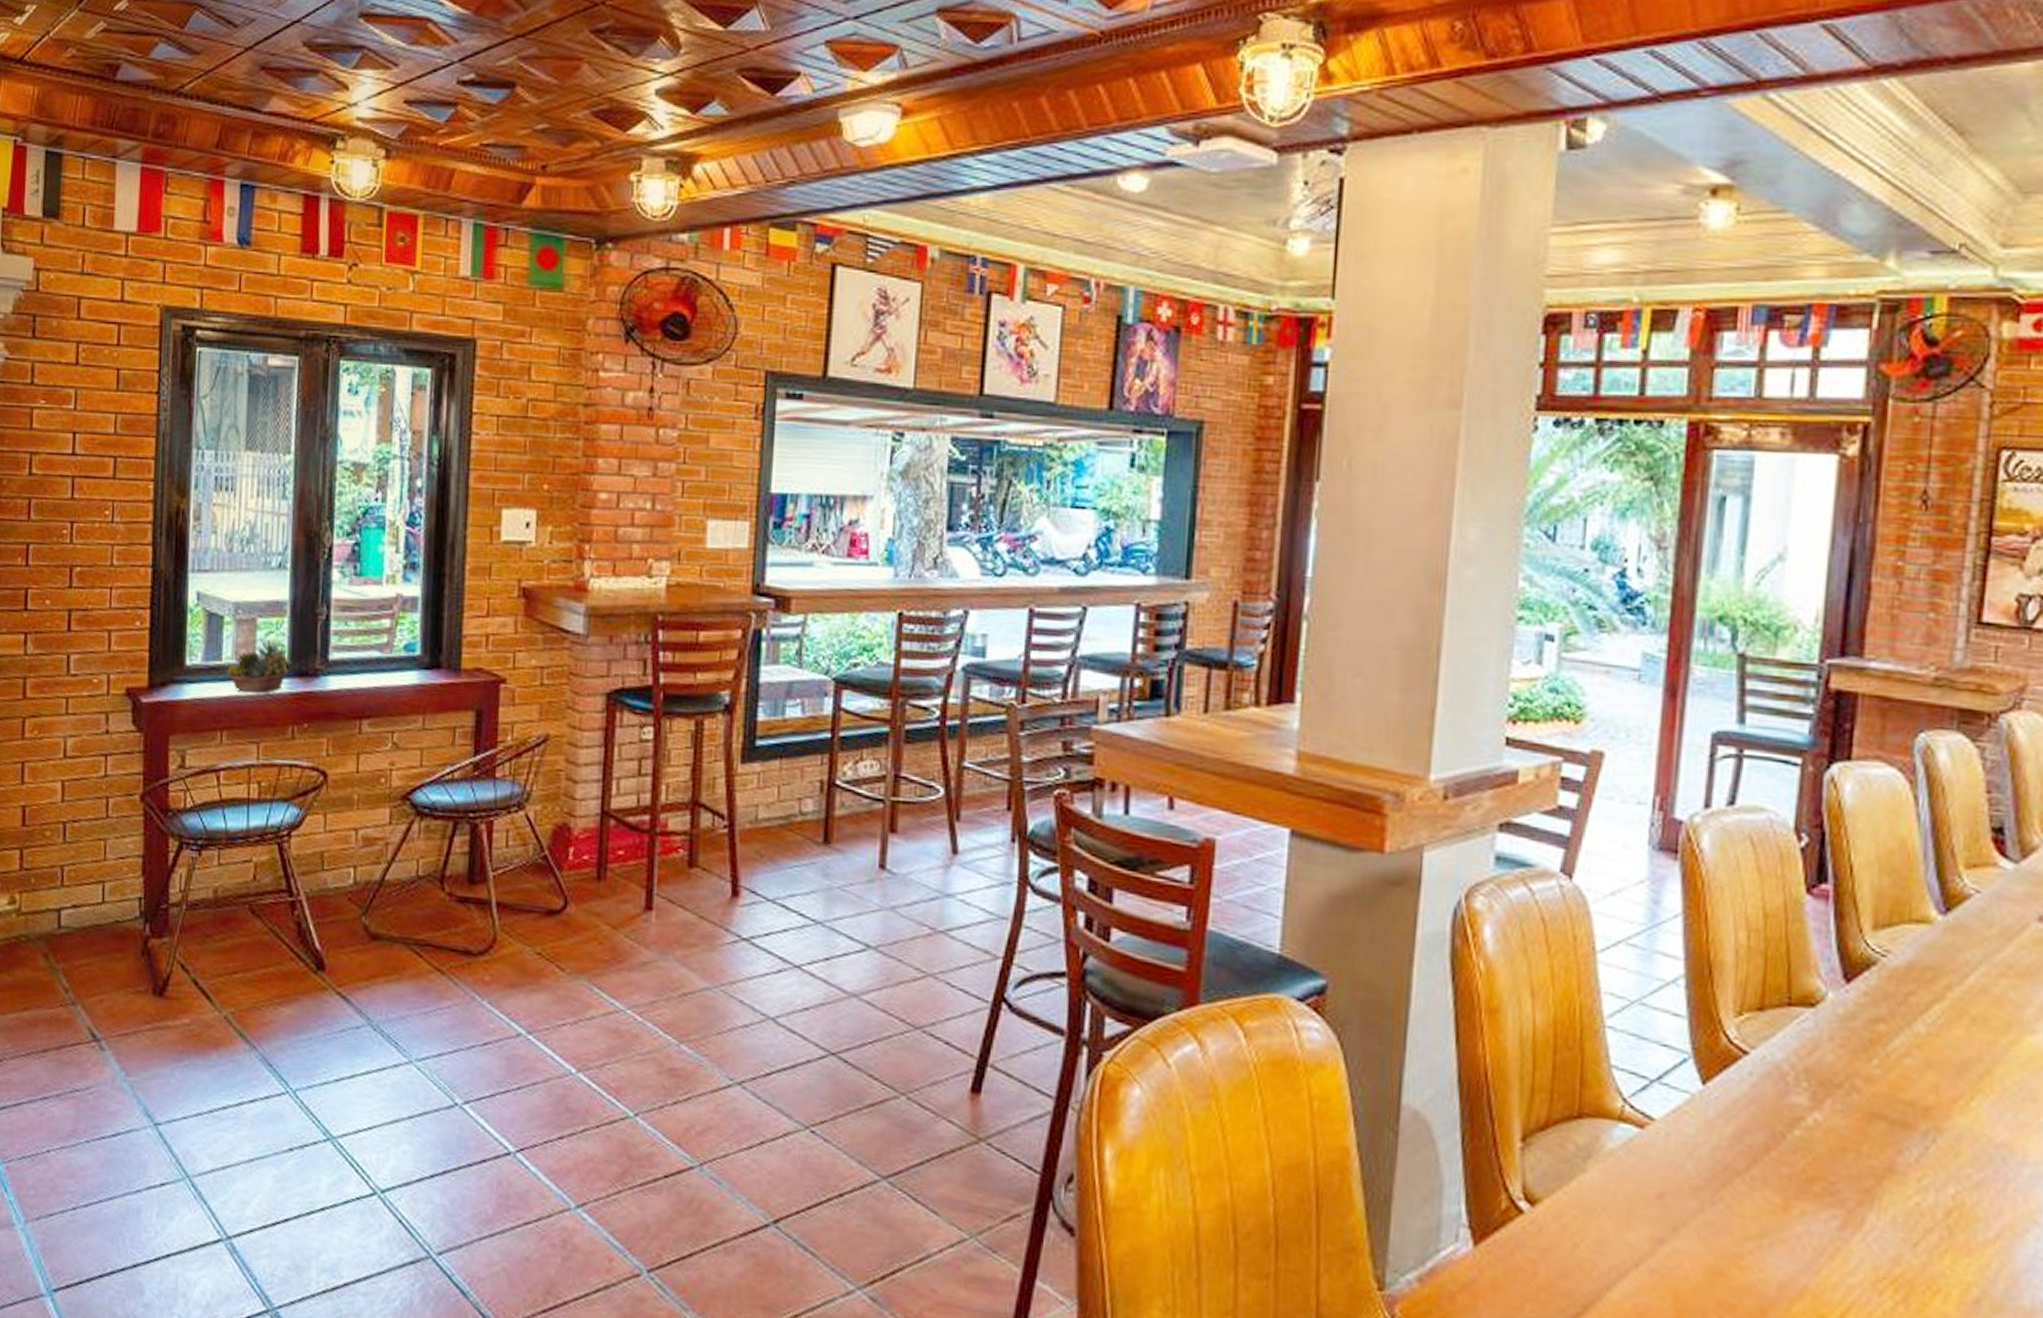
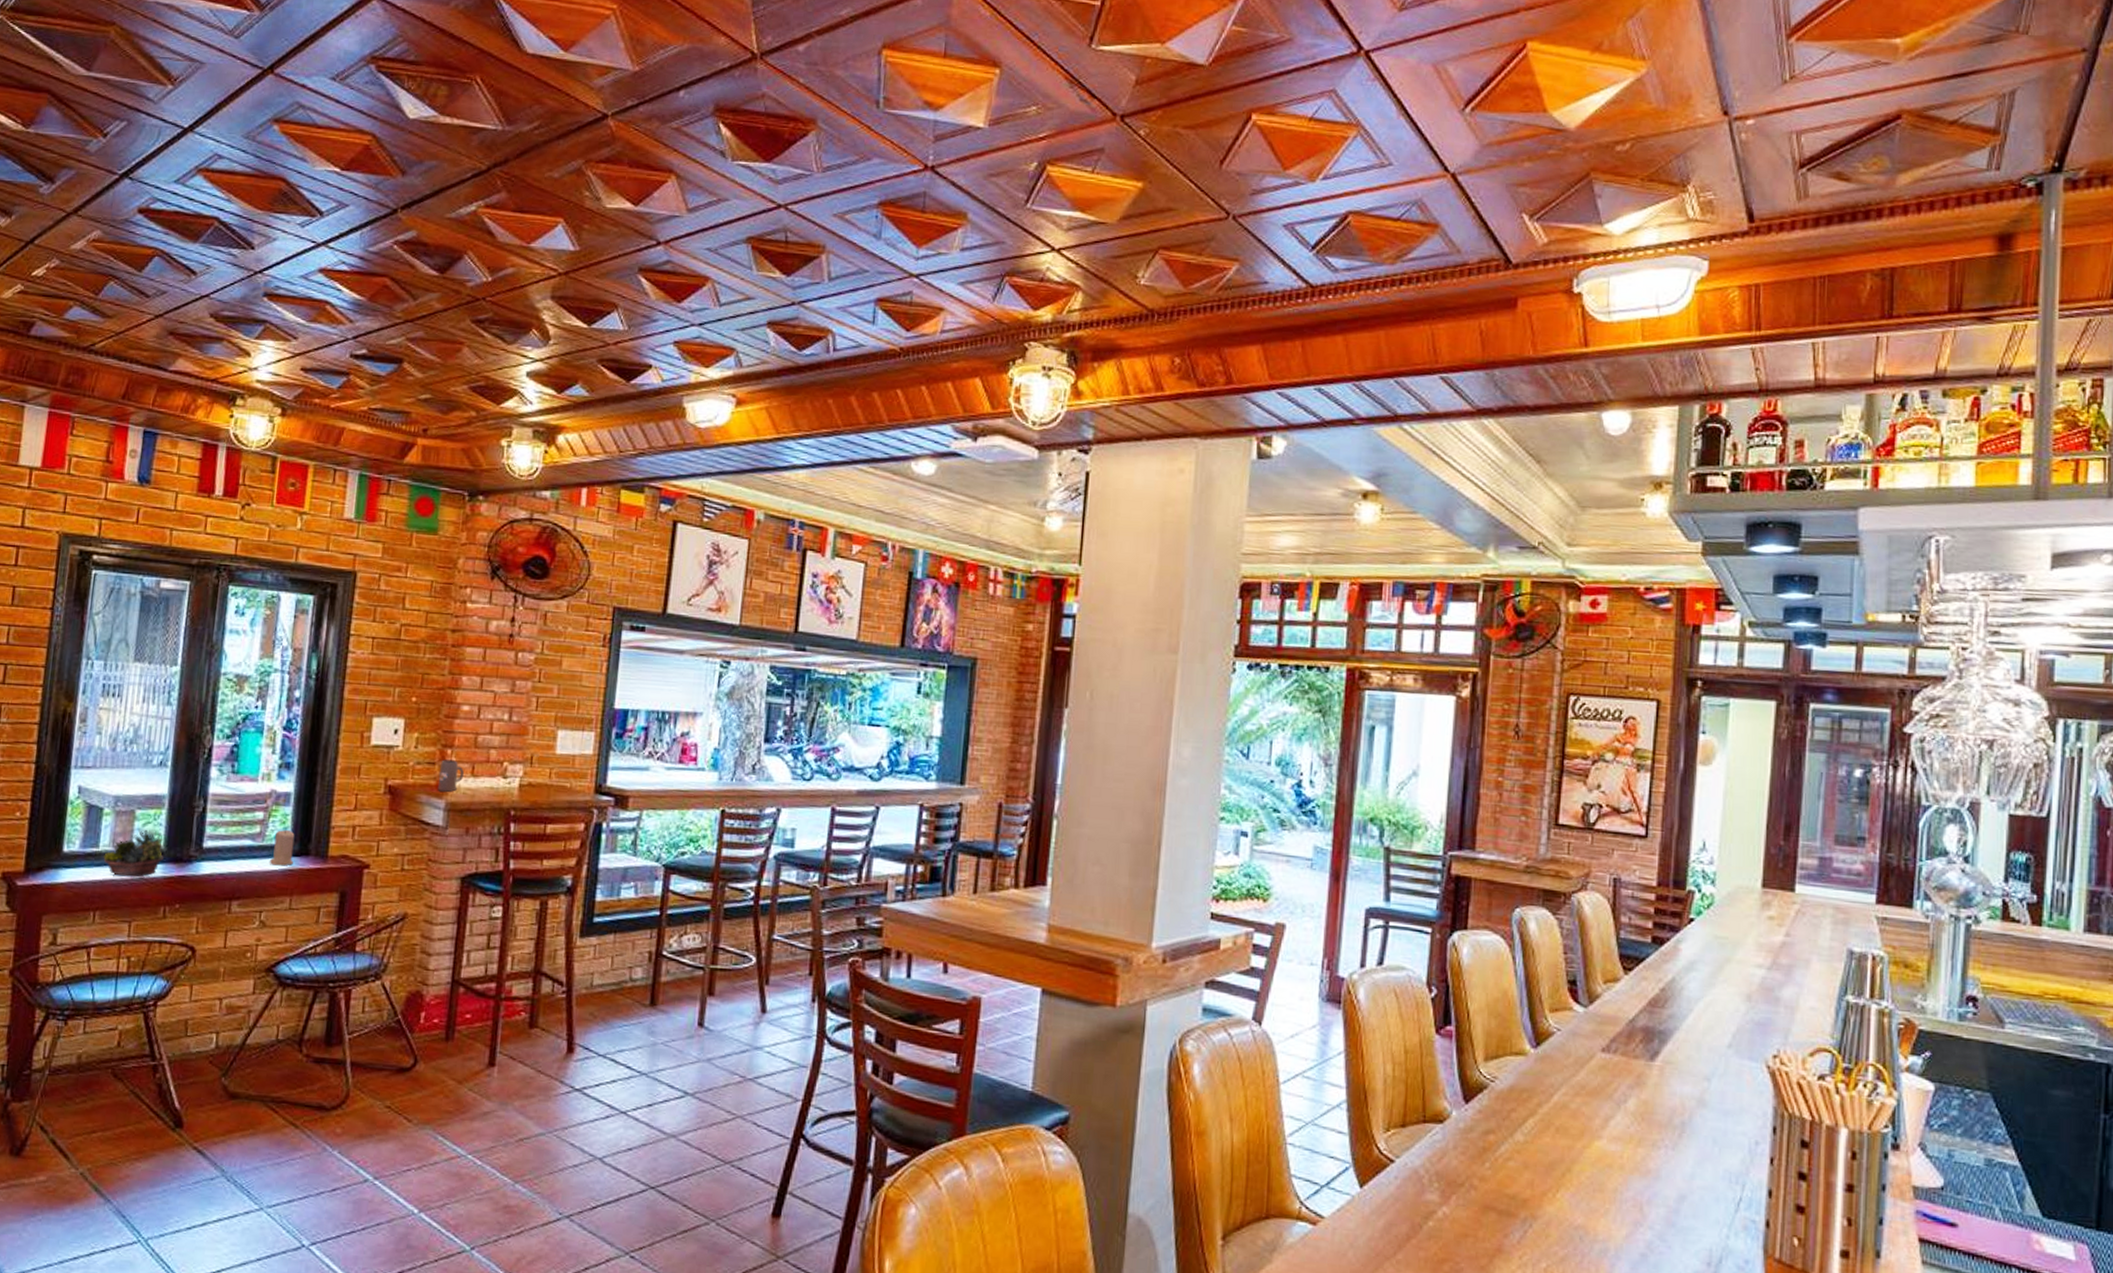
candle: none [400,638,425,681] -> present [270,829,295,866]
beer mug: none [576,557,605,595] -> present [437,759,465,792]

